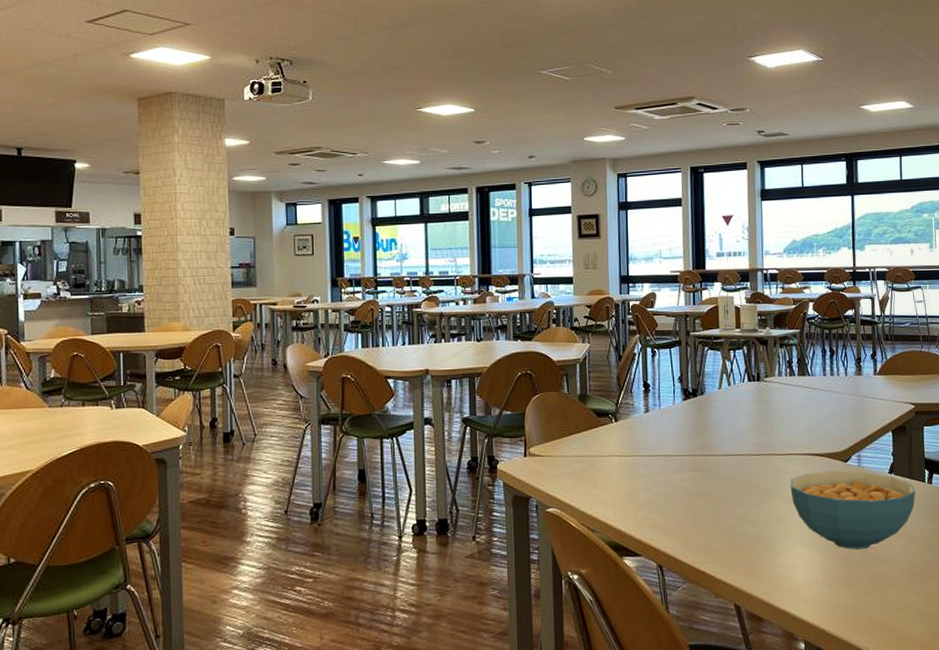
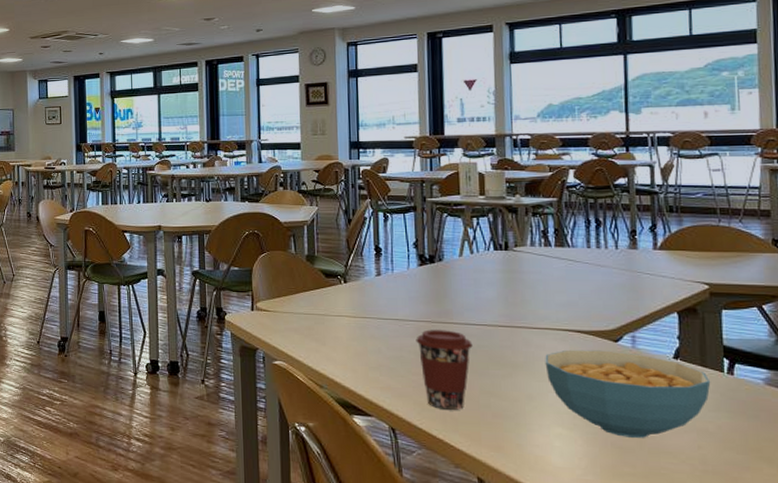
coffee cup: none [680,462,730,542] -> present [416,329,473,410]

